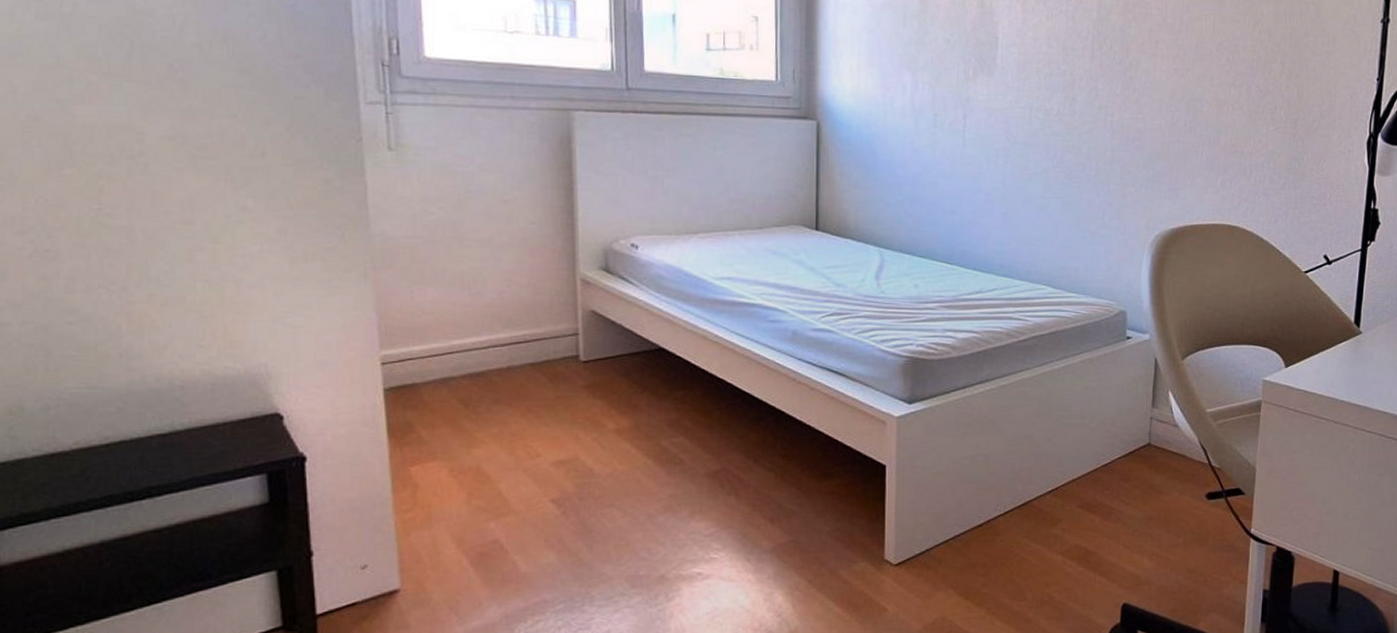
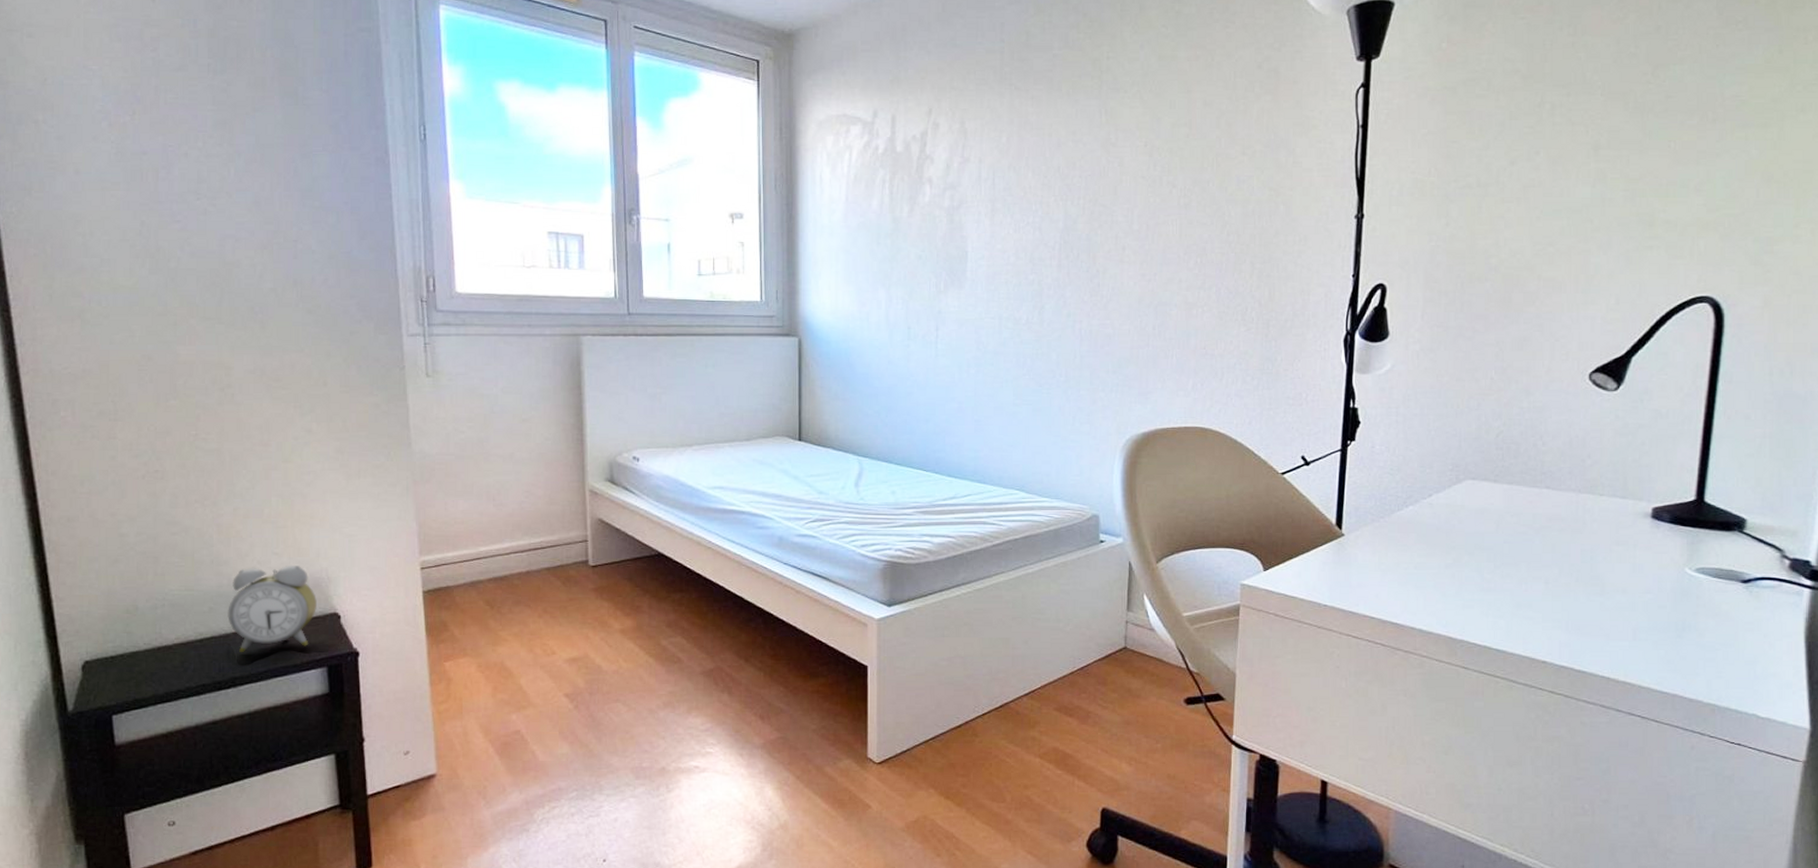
alarm clock: none [141,360,253,460] -> present [227,566,317,653]

